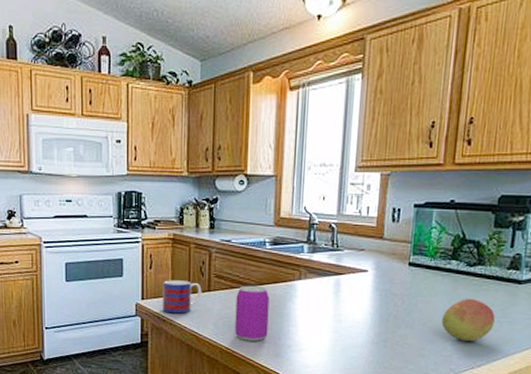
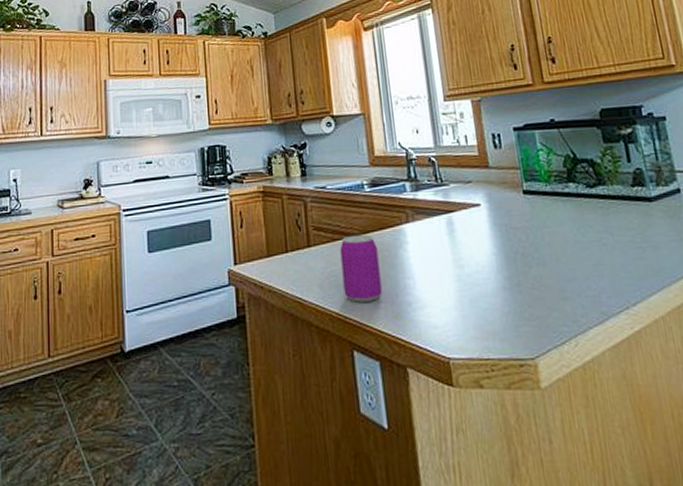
mug: present [162,280,202,314] -> none [256,237,301,278]
fruit: present [441,298,495,341] -> none [575,223,637,275]

